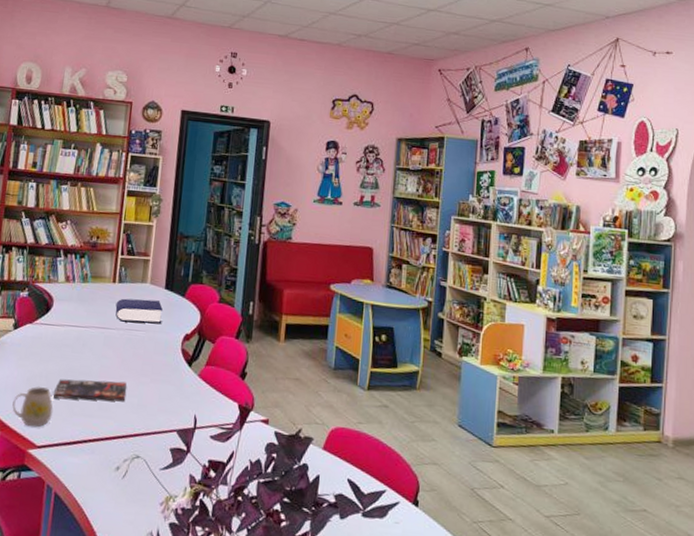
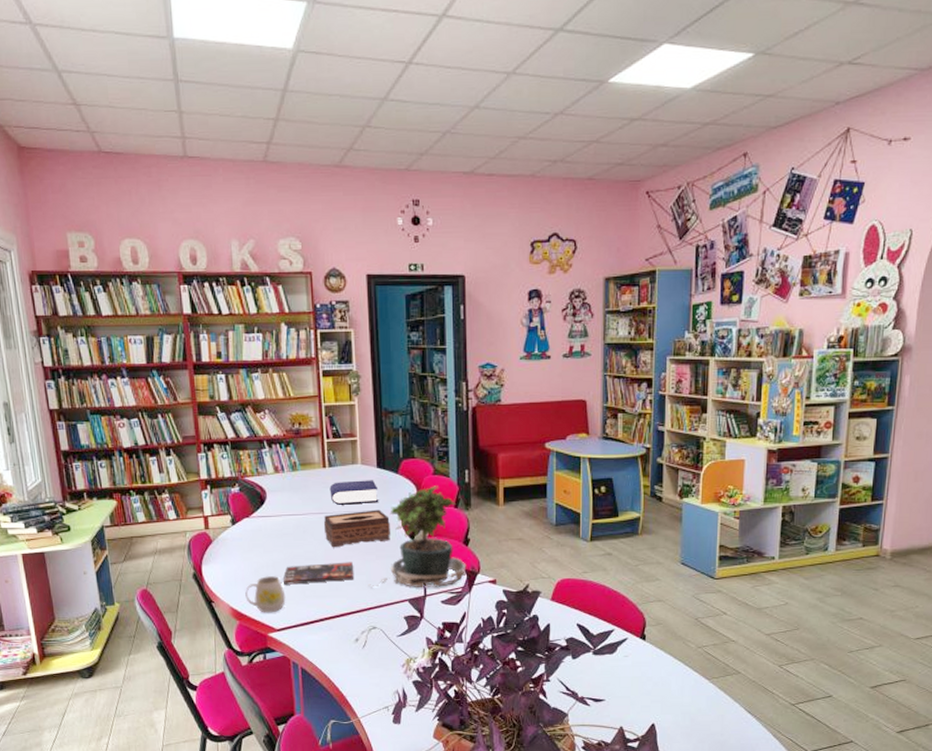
tissue box: none [103,330,170,366] -> present [324,509,390,548]
potted plant: none [137,314,241,421] -> present [367,486,467,588]

